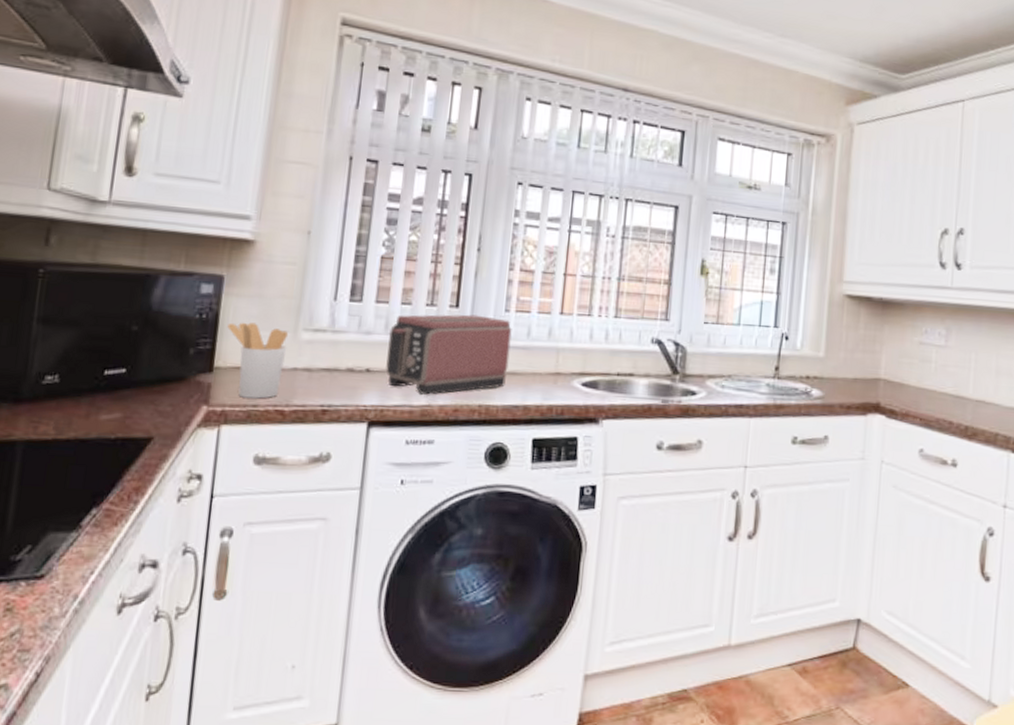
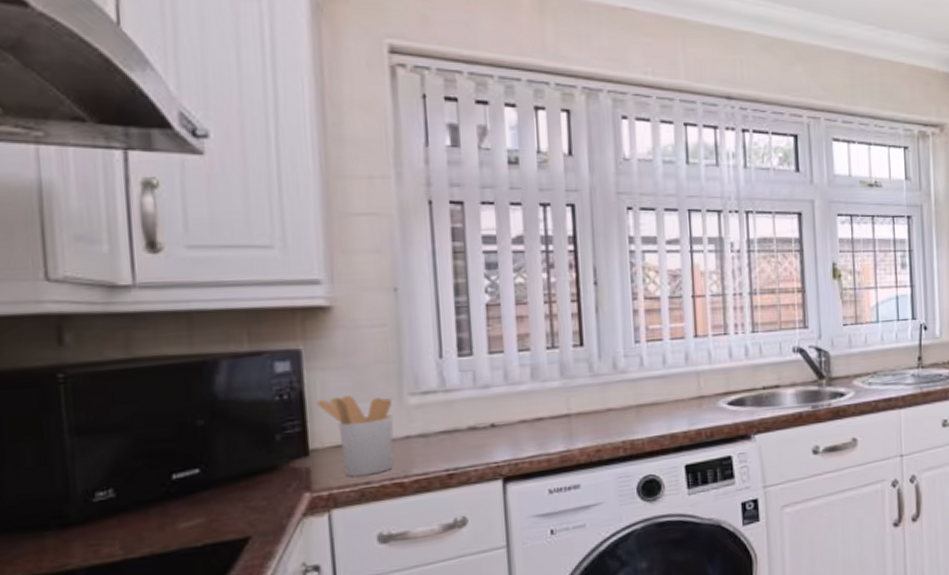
toaster: present [386,314,512,395] -> none [509,350,648,441]

